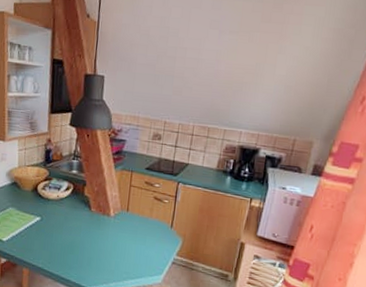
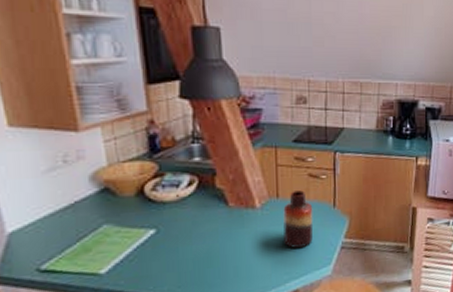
vase: none [127,208,154,255] -> present [283,190,313,248]

